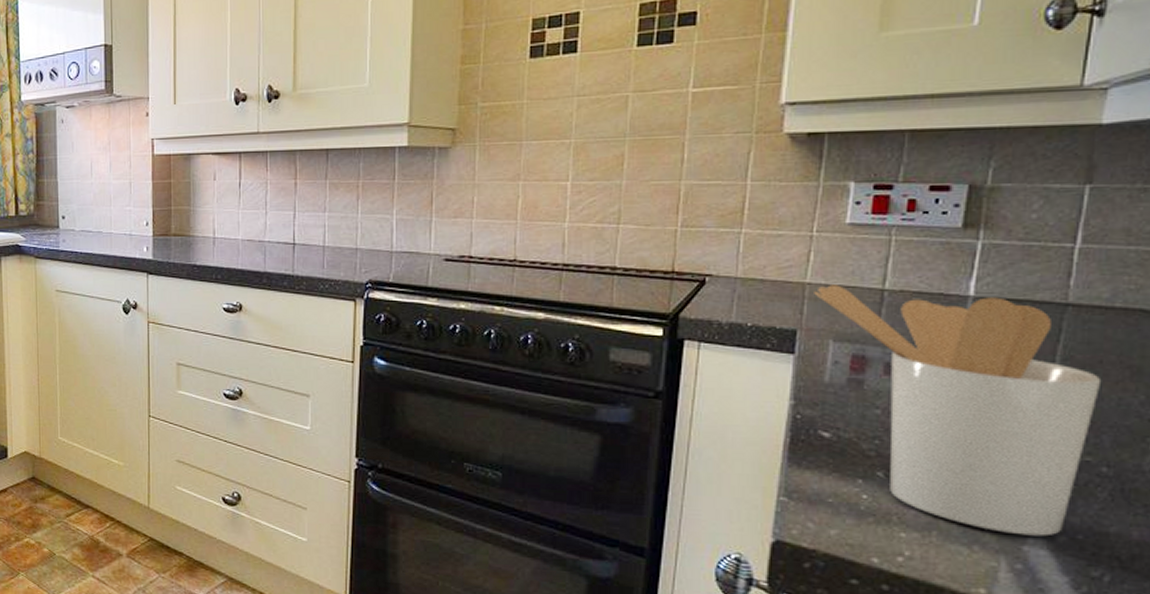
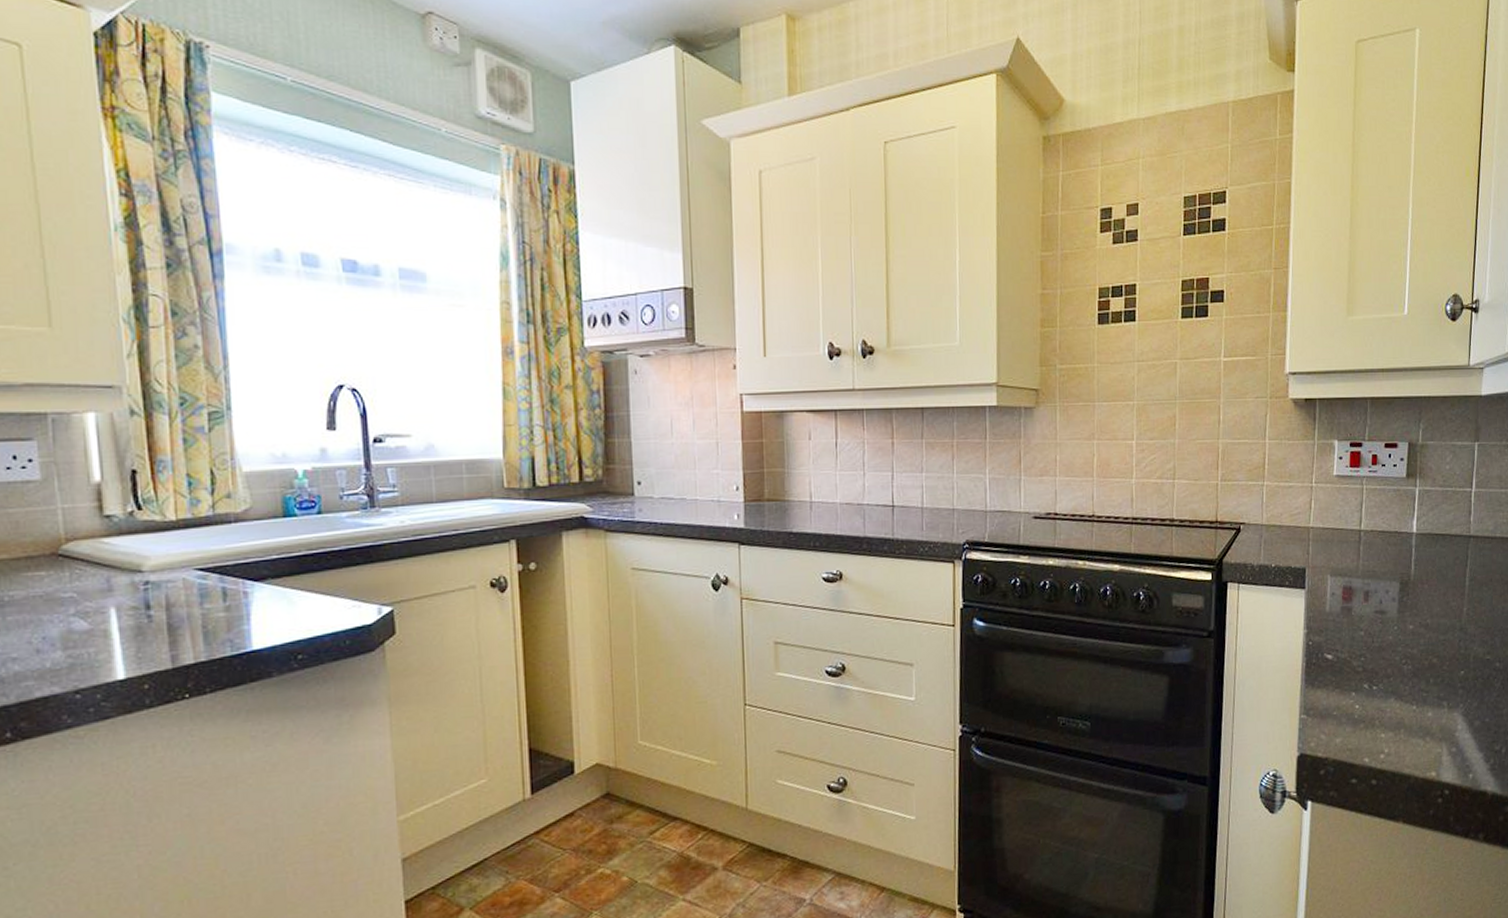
utensil holder: present [814,285,1102,537] -> none [1316,528,1493,724]

